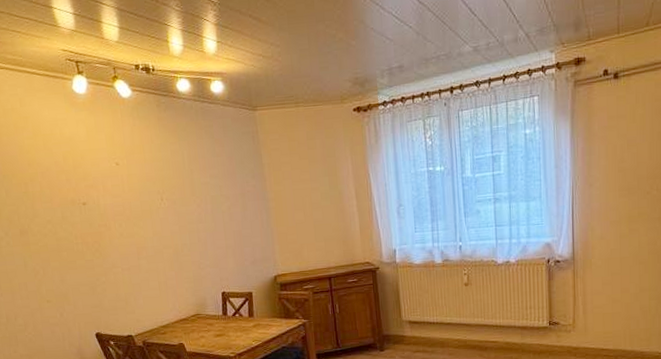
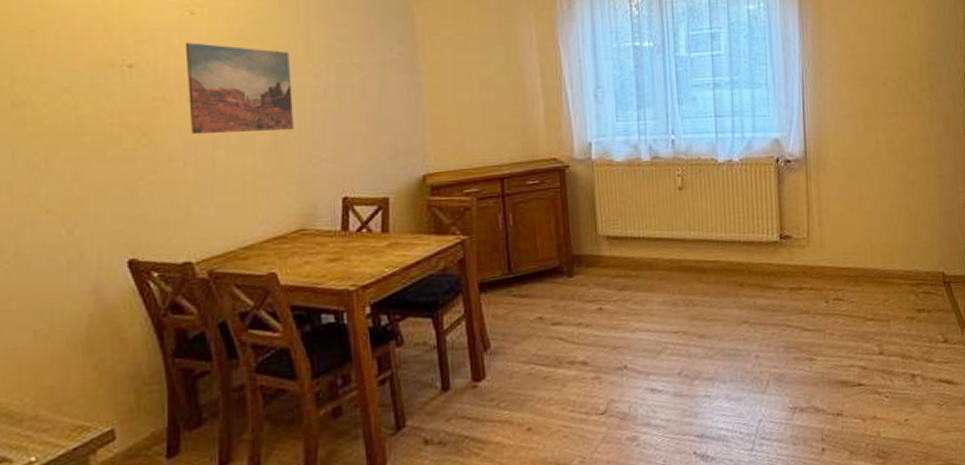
wall art: none [114,185,187,249] -> present [184,42,294,134]

